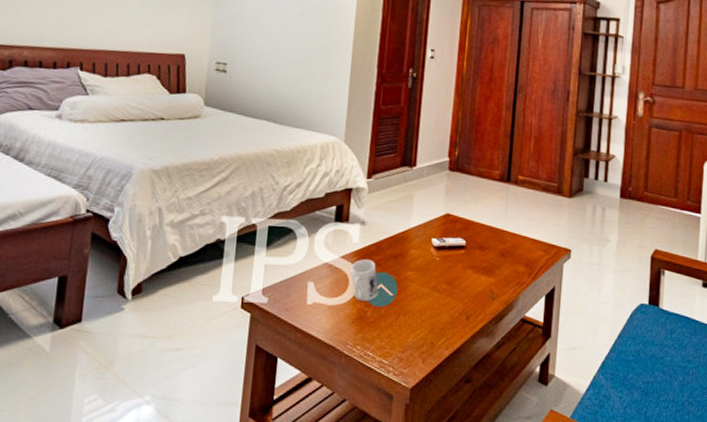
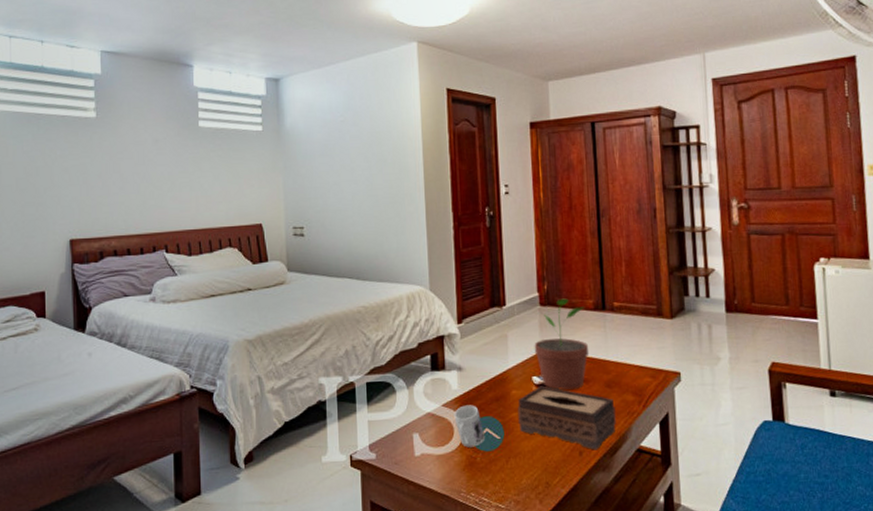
tissue box: none [412,248,506,316] -> present [517,386,616,450]
potted plant: none [437,166,492,255] -> present [534,298,590,390]

